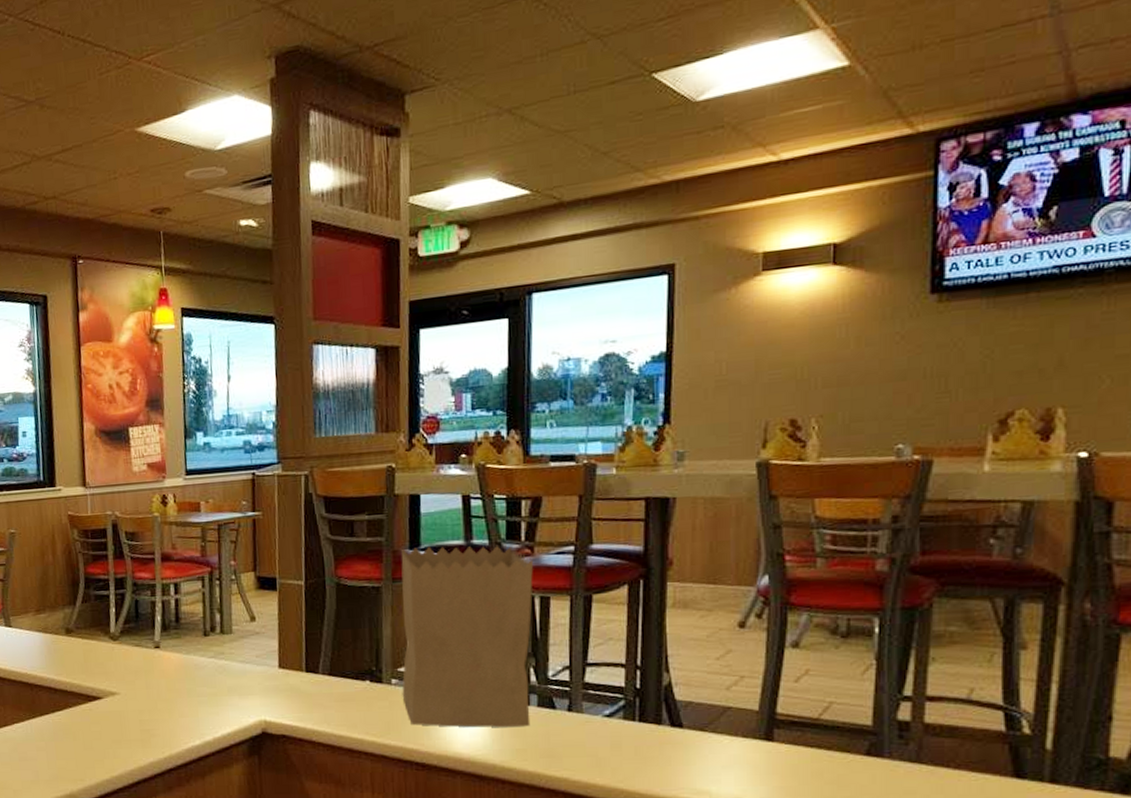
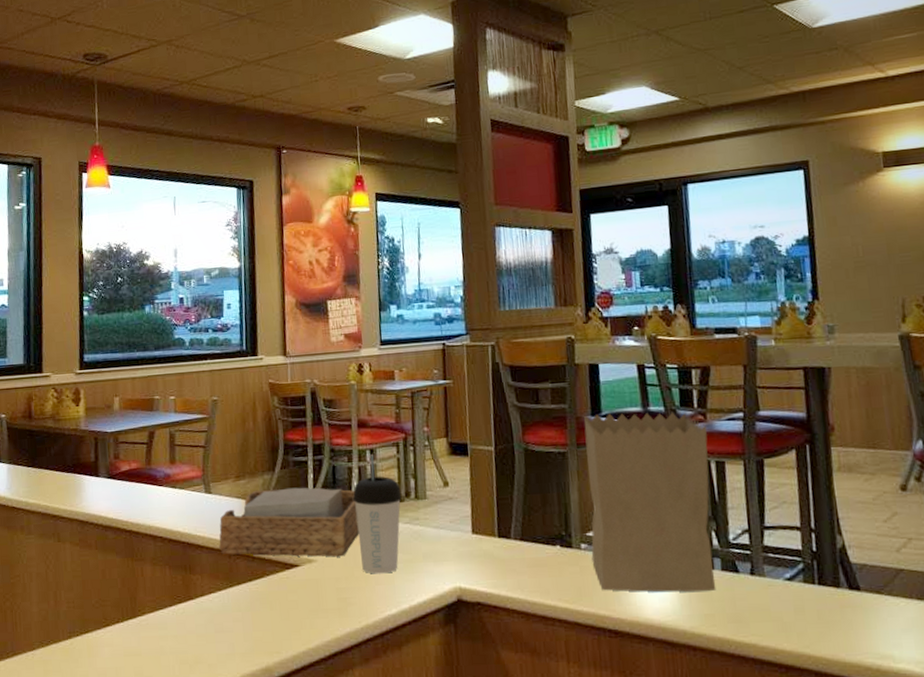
napkin holder: none [20,621,163,690] -> present [219,487,359,557]
beverage cup: none [156,587,207,707] -> present [353,453,402,574]

